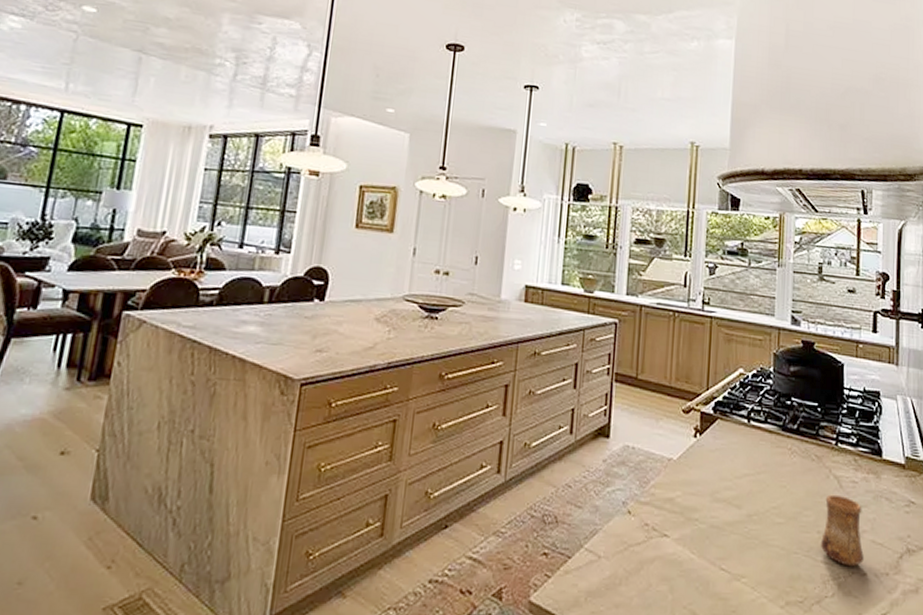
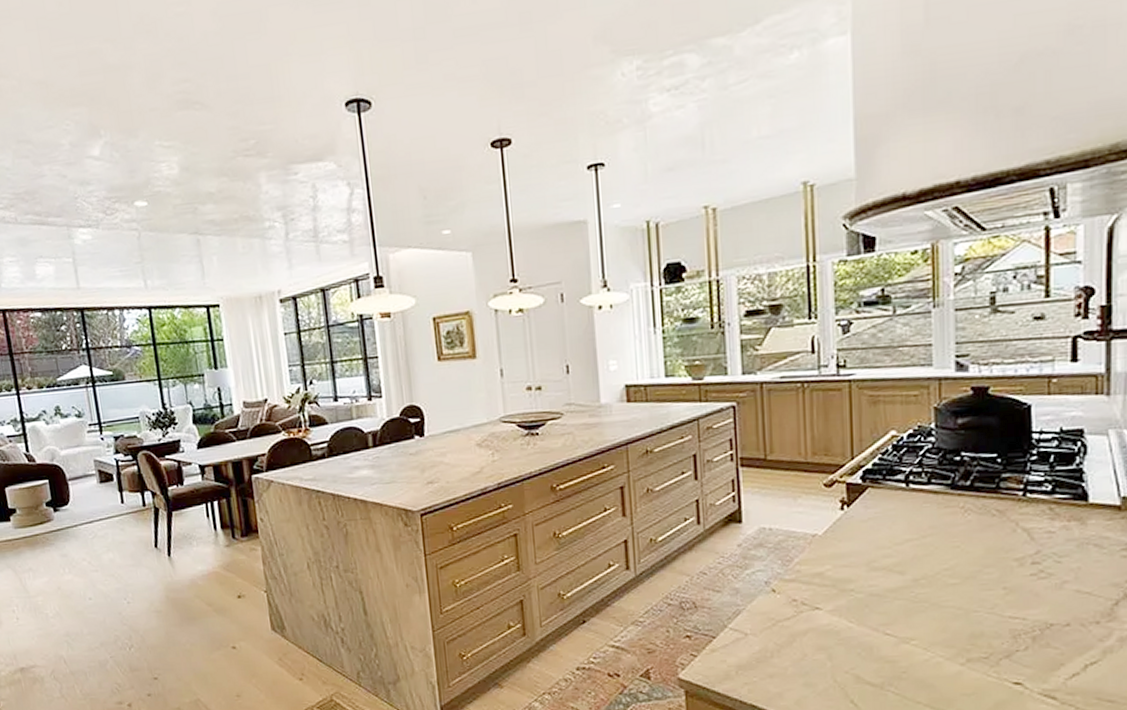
cup: present [820,494,864,567] -> none [1007,547,1066,619]

